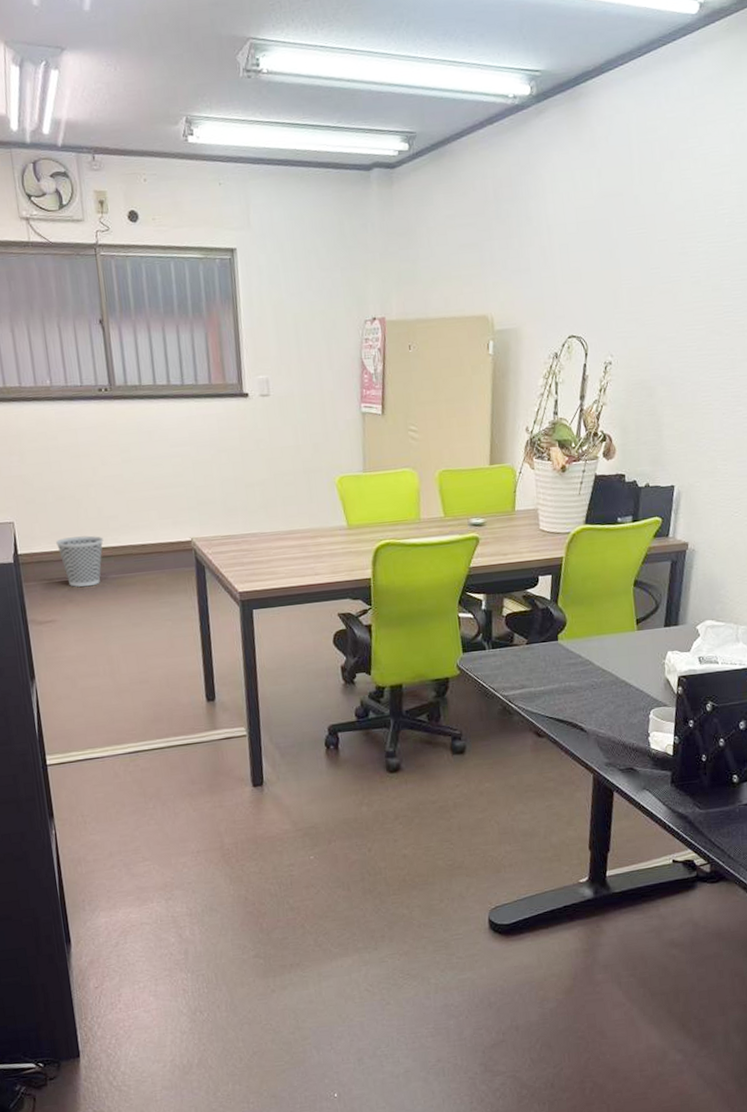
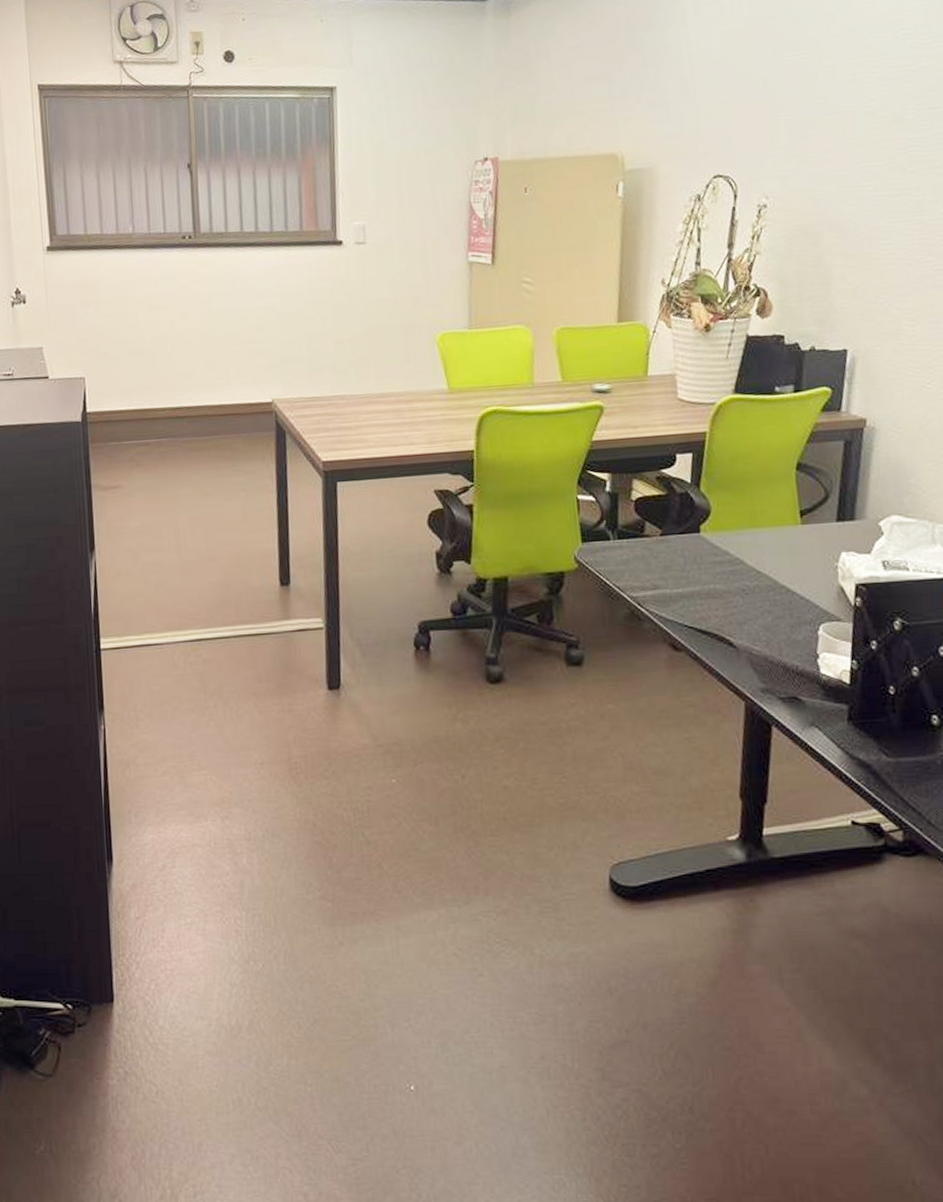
wastebasket: present [56,535,104,588] -> none [127,394,178,451]

